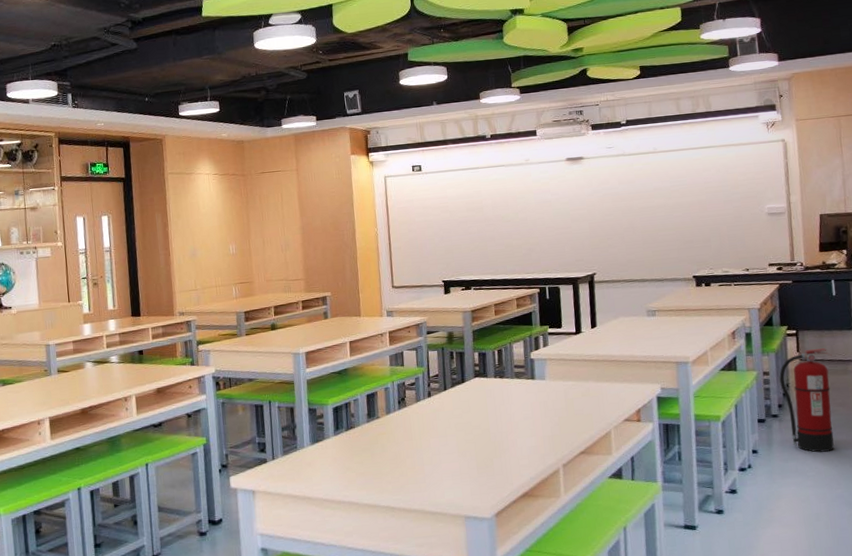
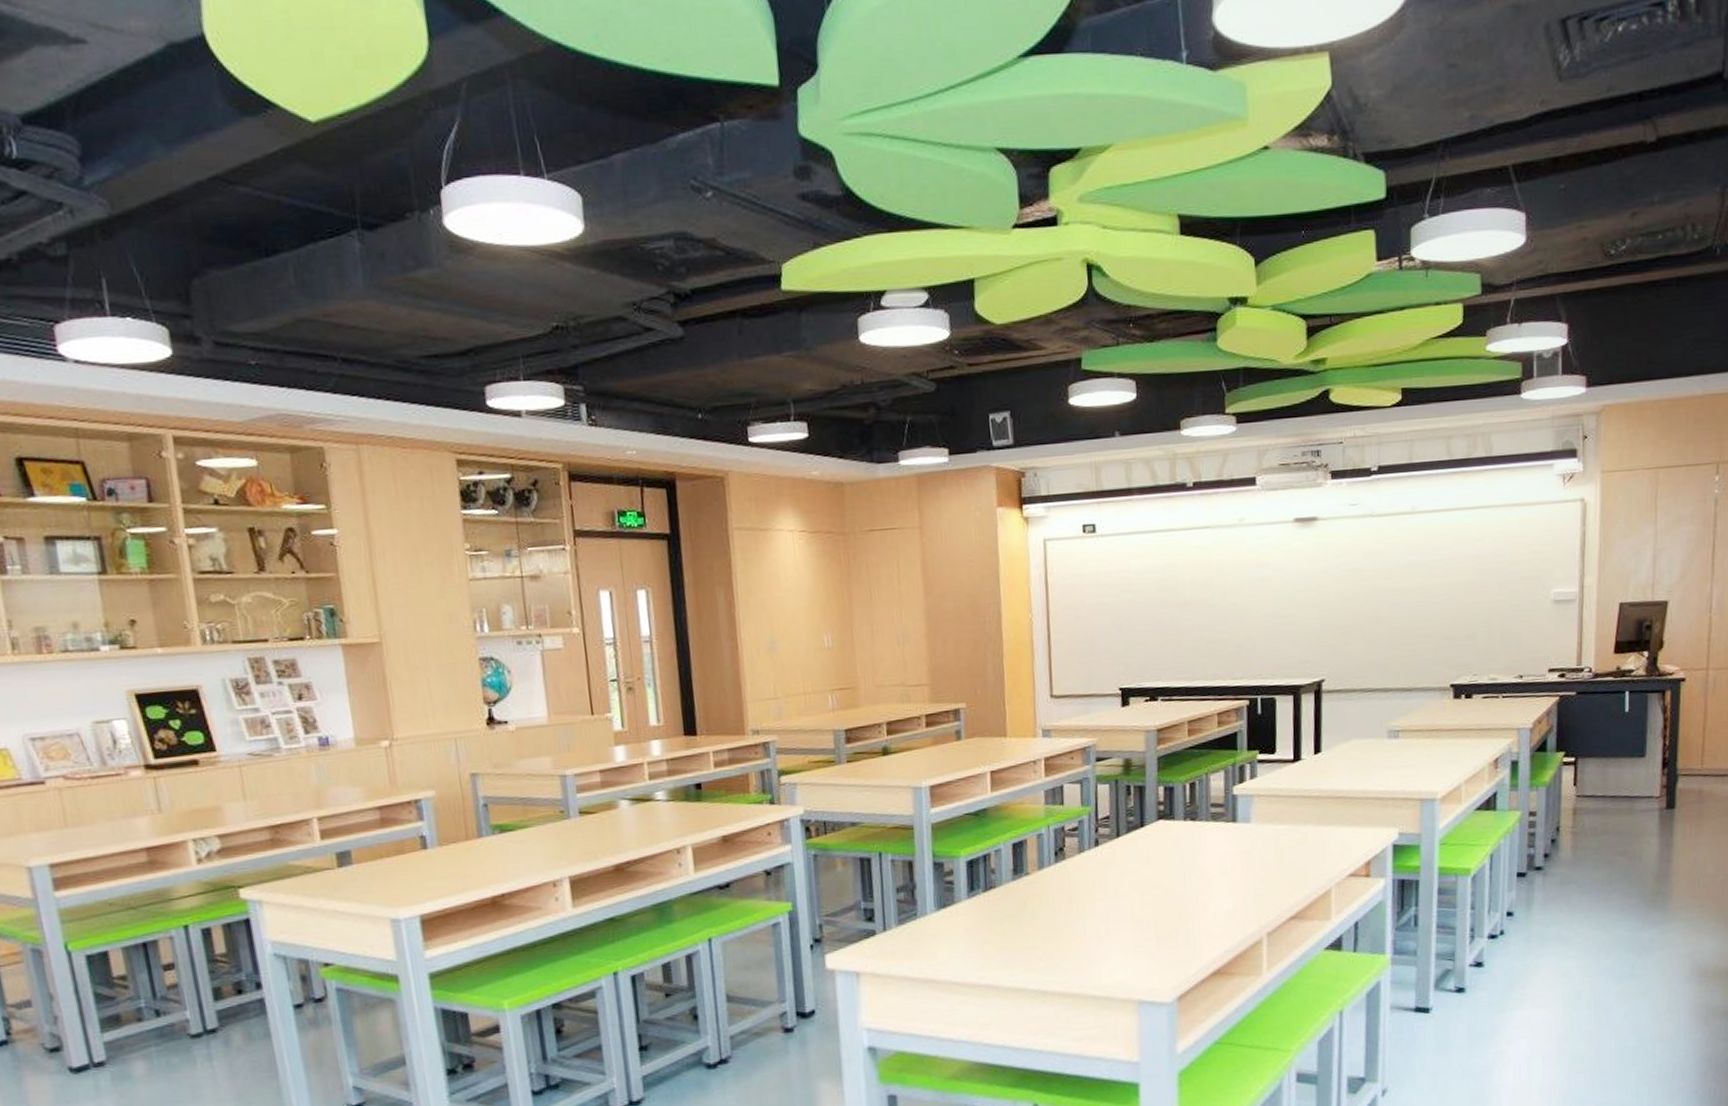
fire extinguisher: present [779,348,834,453] -> none [1549,781,1616,914]

